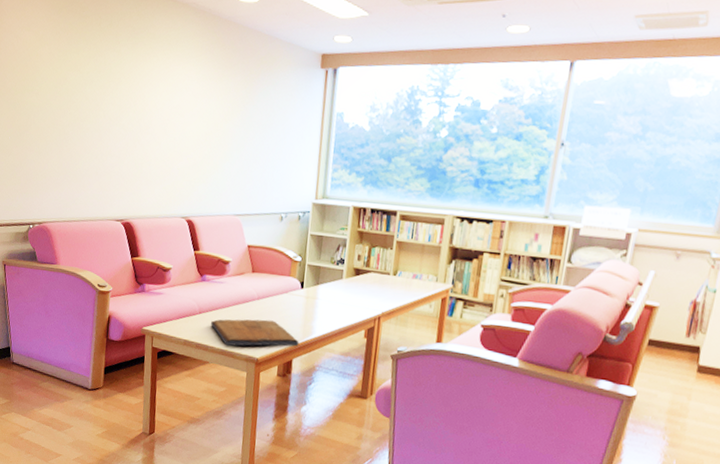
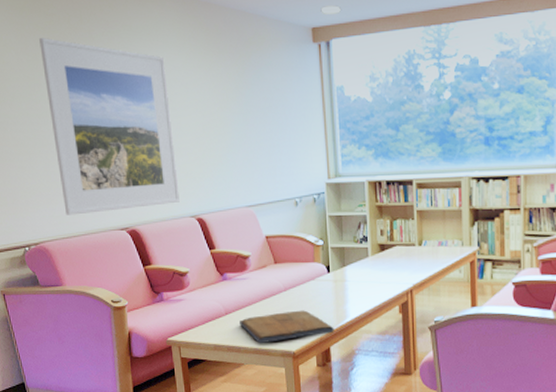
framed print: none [69,37,180,203] -> present [39,38,180,215]

